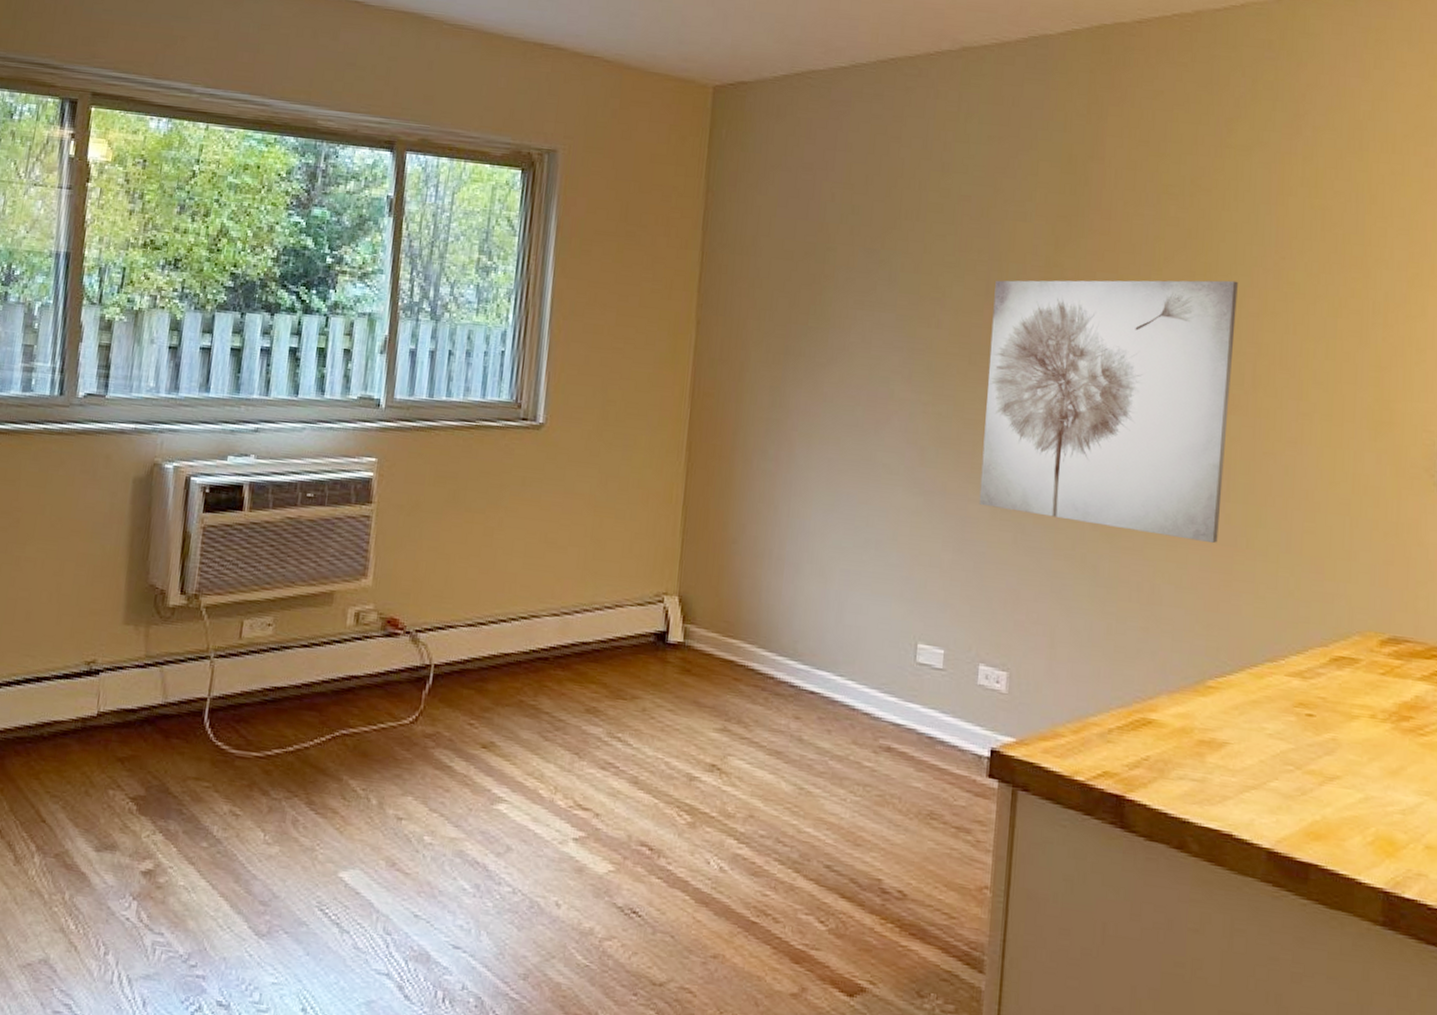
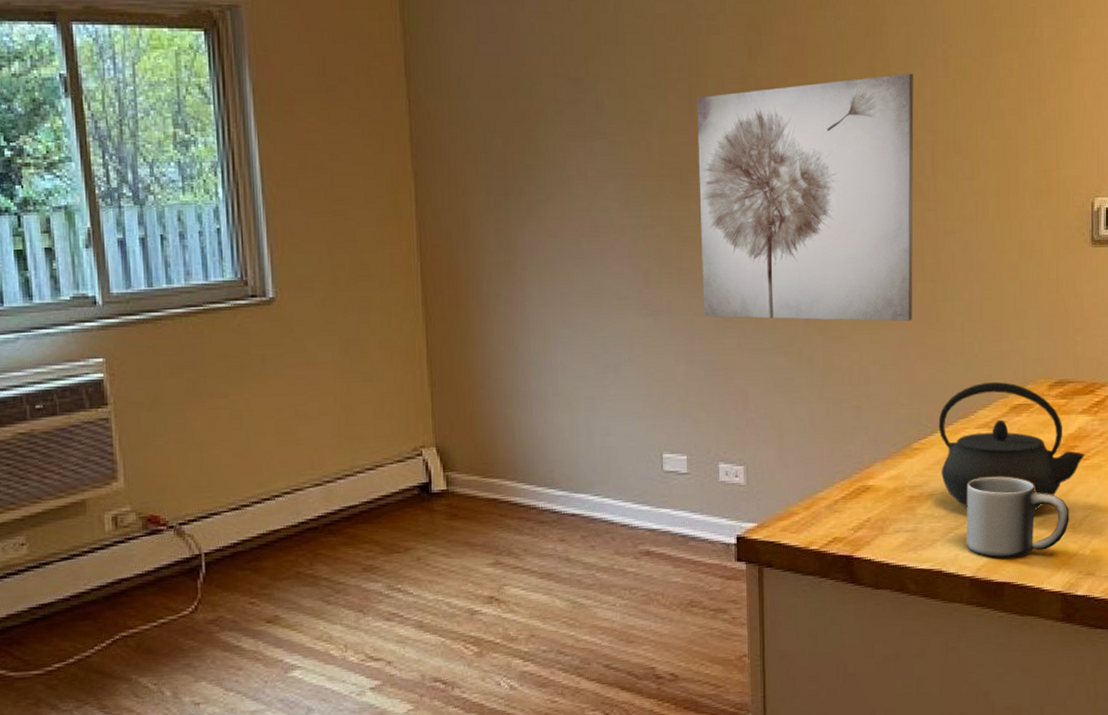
kettle: none [1239,625,1422,785] -> present [938,381,1085,510]
mug: none [1265,733,1399,837] -> present [966,477,1069,559]

